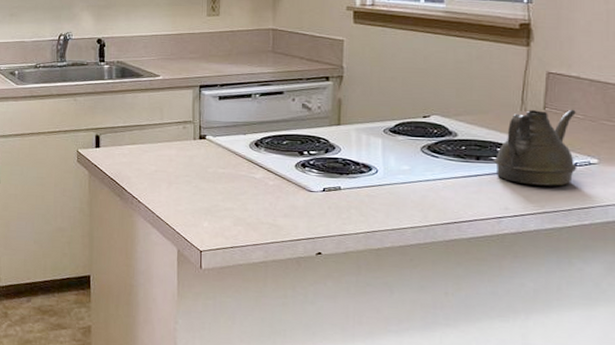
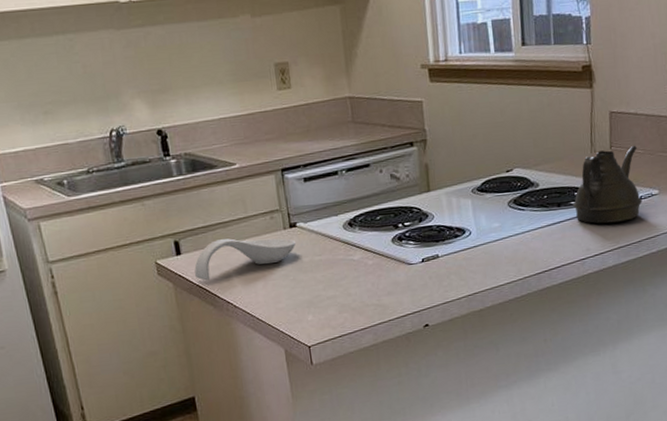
spoon rest: none [109,140,202,174] -> present [194,238,296,281]

